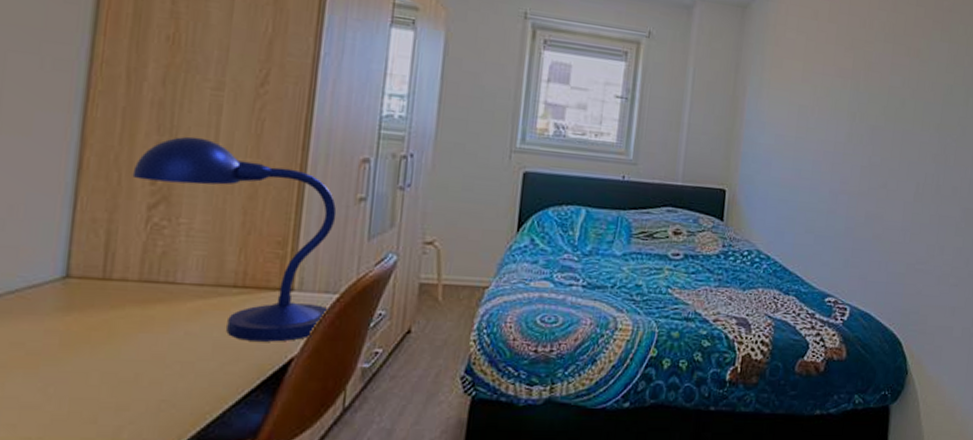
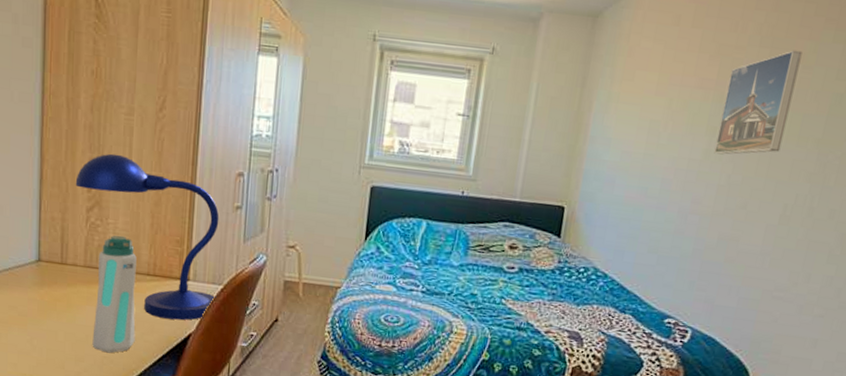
water bottle: none [144,238,219,395] -> present [92,235,137,353]
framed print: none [855,46,918,138] -> present [714,50,802,155]

